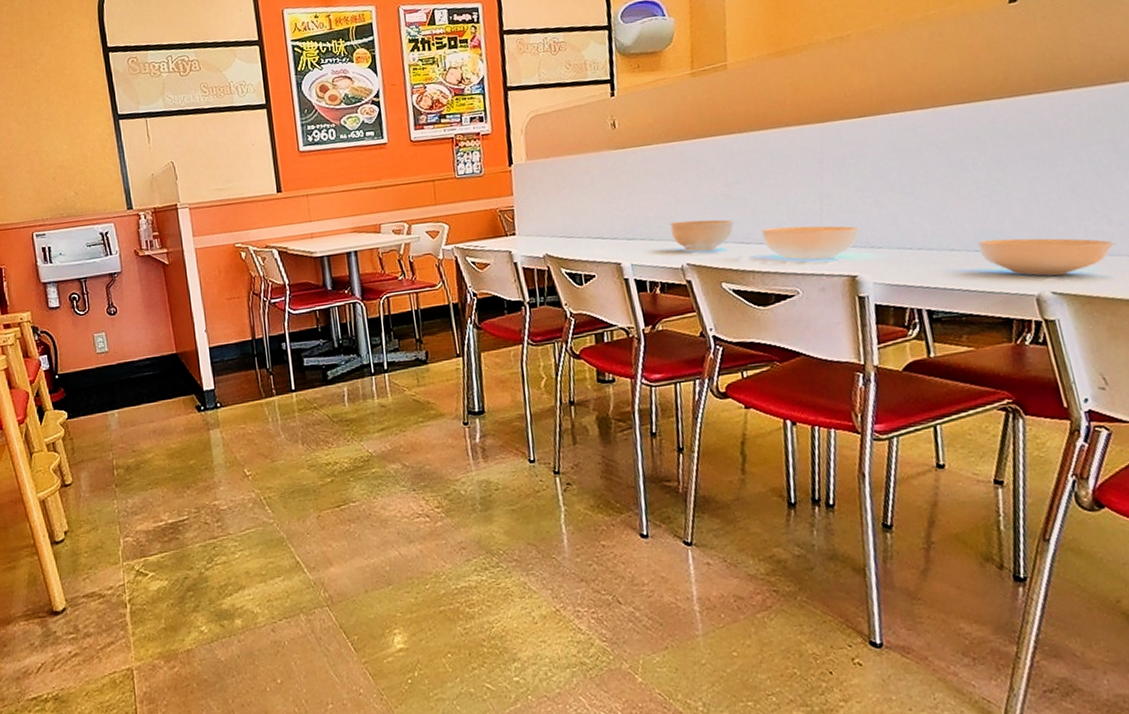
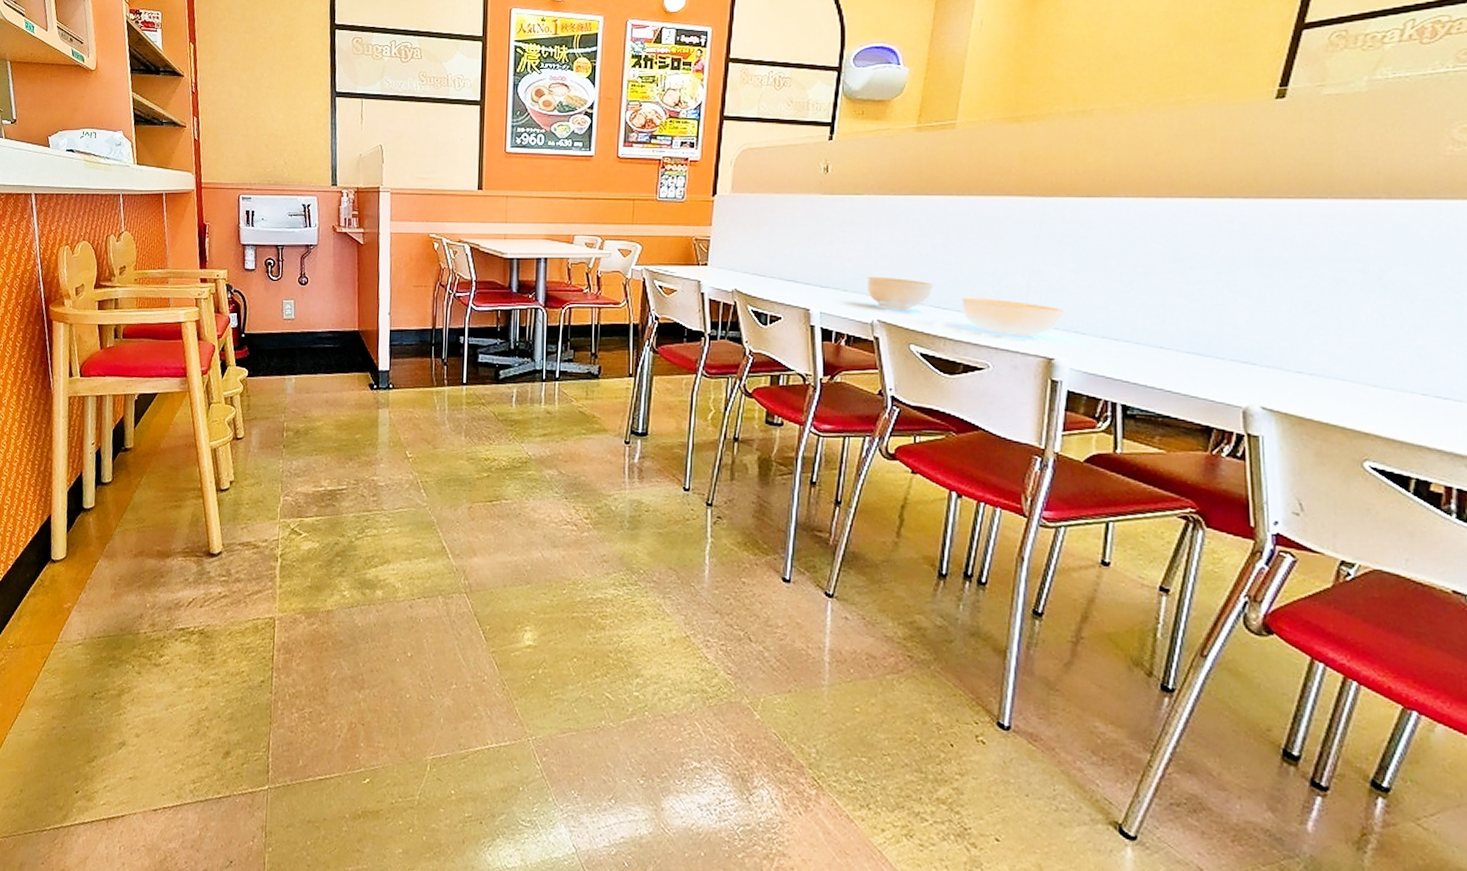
bowl: present [977,238,1114,276] -> none [1191,343,1341,392]

